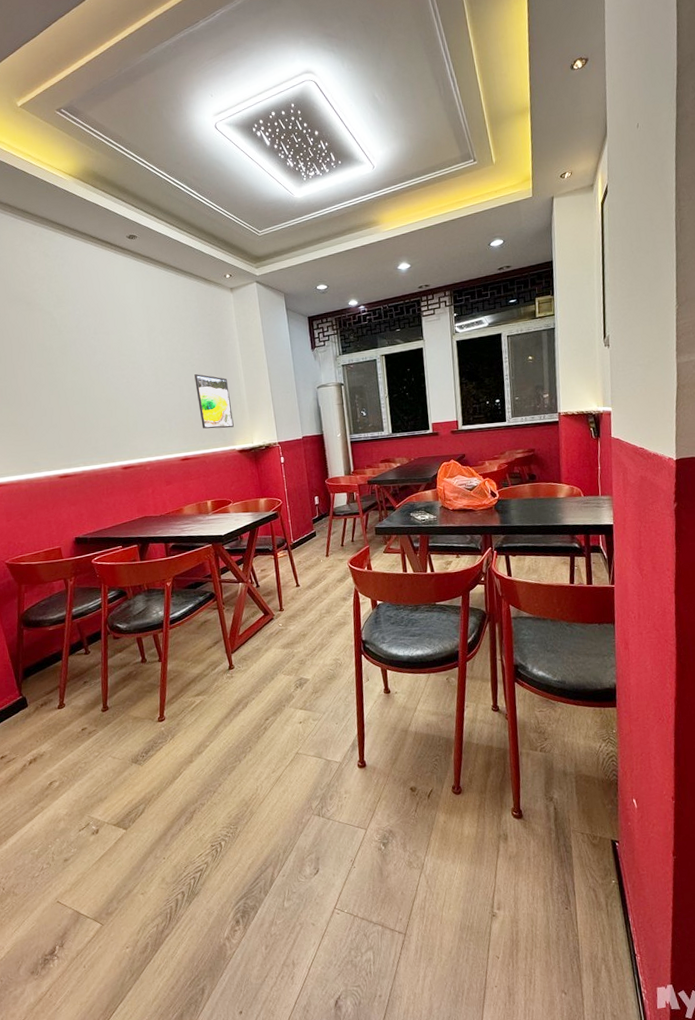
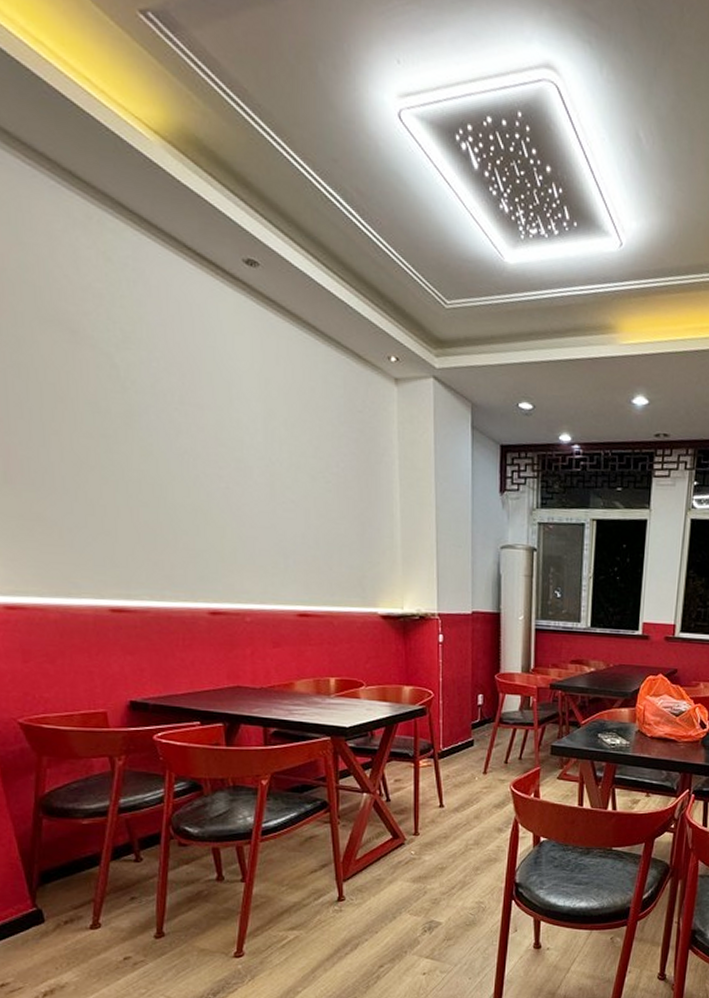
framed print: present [194,373,234,429] -> none [329,494,379,583]

